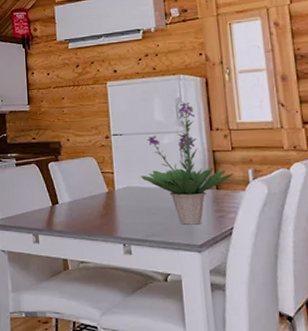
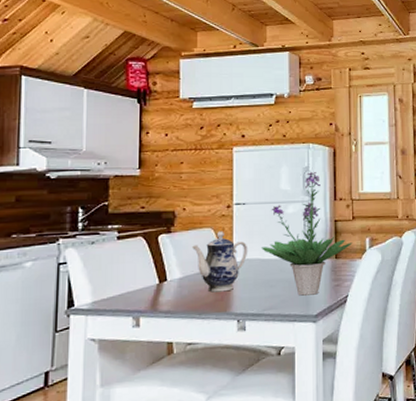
teapot: none [78,159,129,217] -> present [192,230,248,293]

